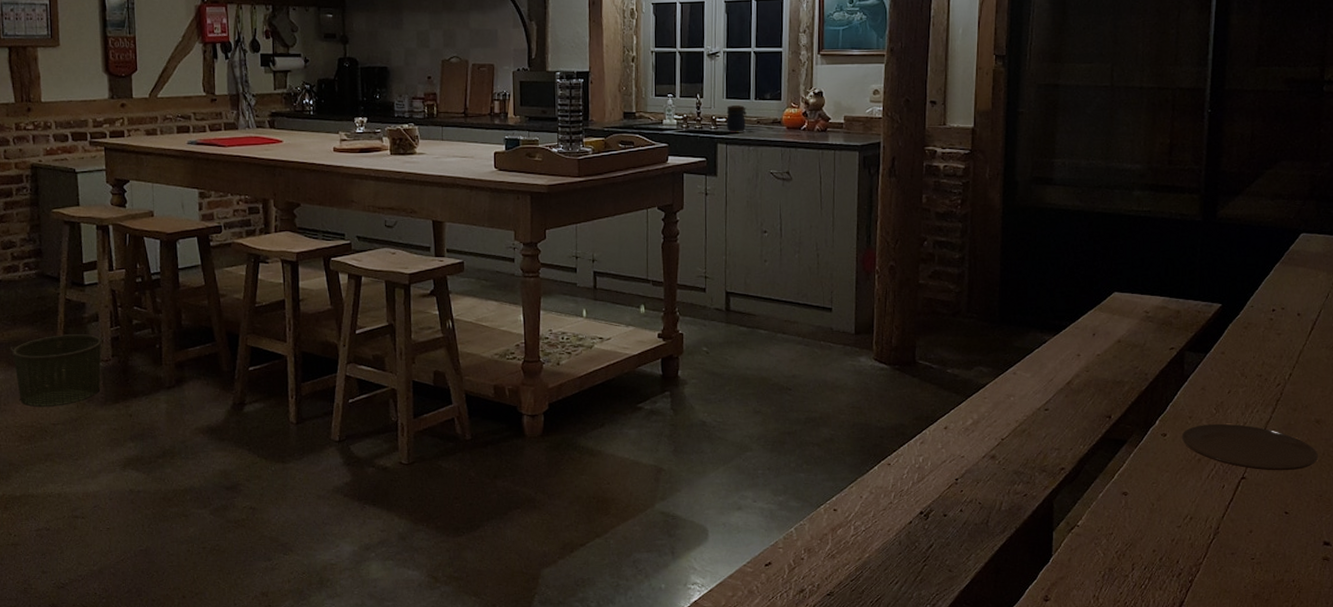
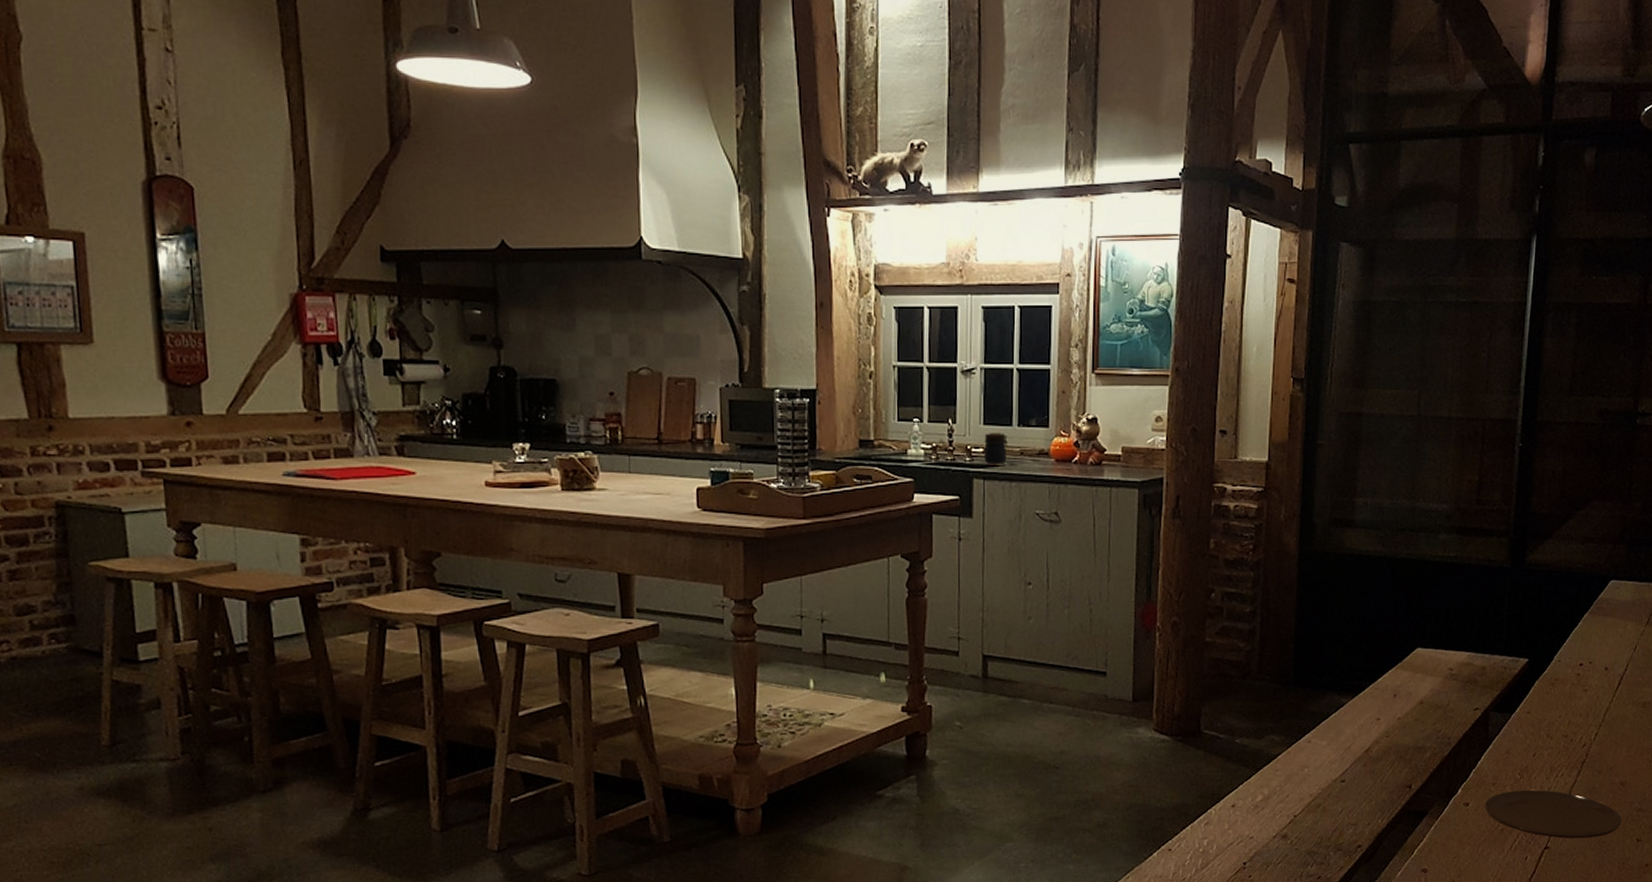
basket: present [10,334,104,407] -> none [31,726,169,823]

